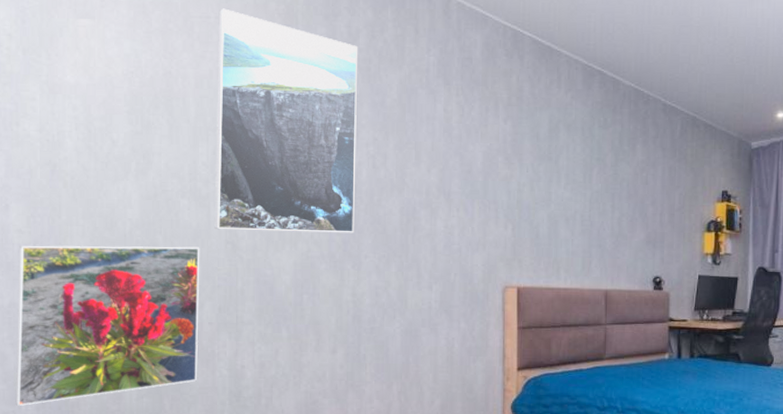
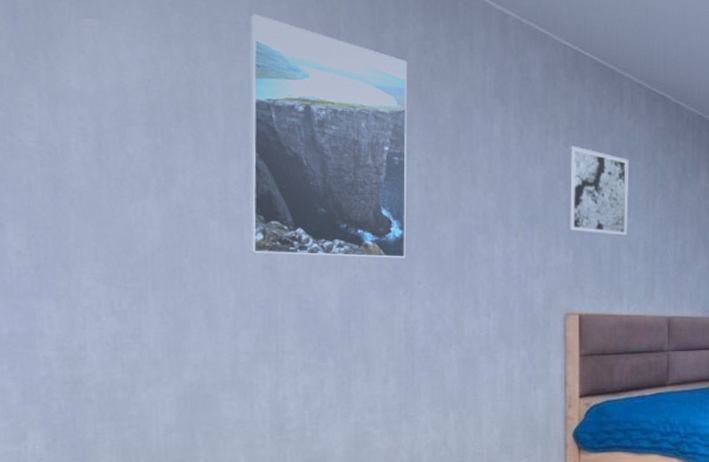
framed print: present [15,245,200,407] -> none [18,269,234,446]
wall art: none [505,121,566,210] -> present [566,145,629,236]

